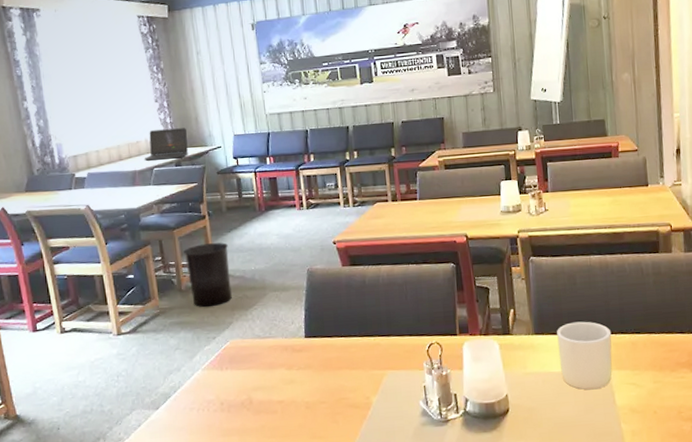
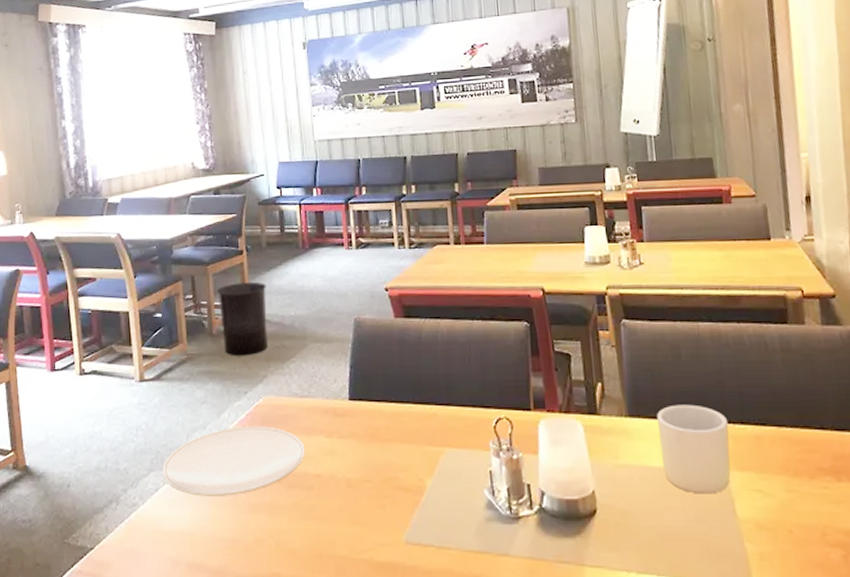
plate: none [143,364,269,427] -> present [162,426,305,496]
laptop computer: present [144,128,188,161] -> none [181,153,228,187]

